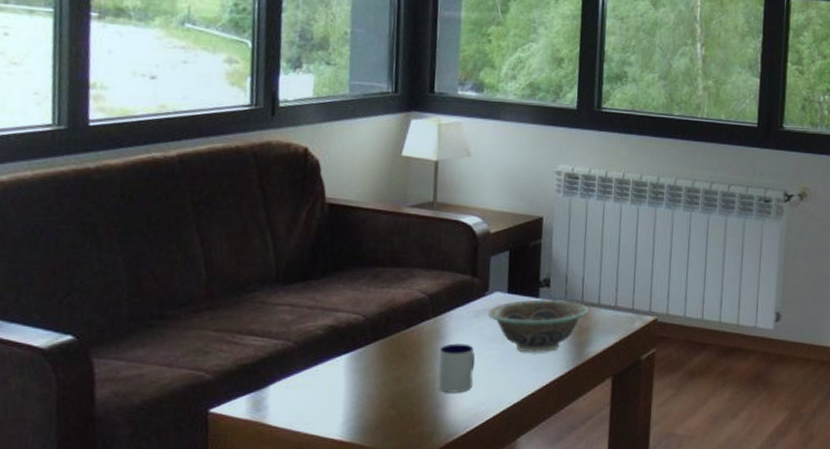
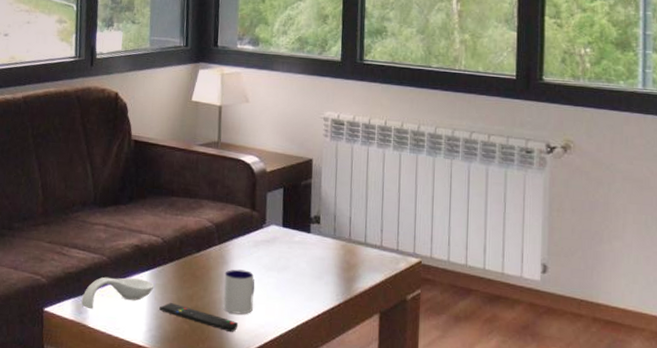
spoon rest: none [259,364,354,405] -> present [81,277,154,310]
remote control: none [360,388,456,414] -> present [159,303,239,333]
decorative bowl: present [487,298,589,354] -> none [265,234,356,285]

